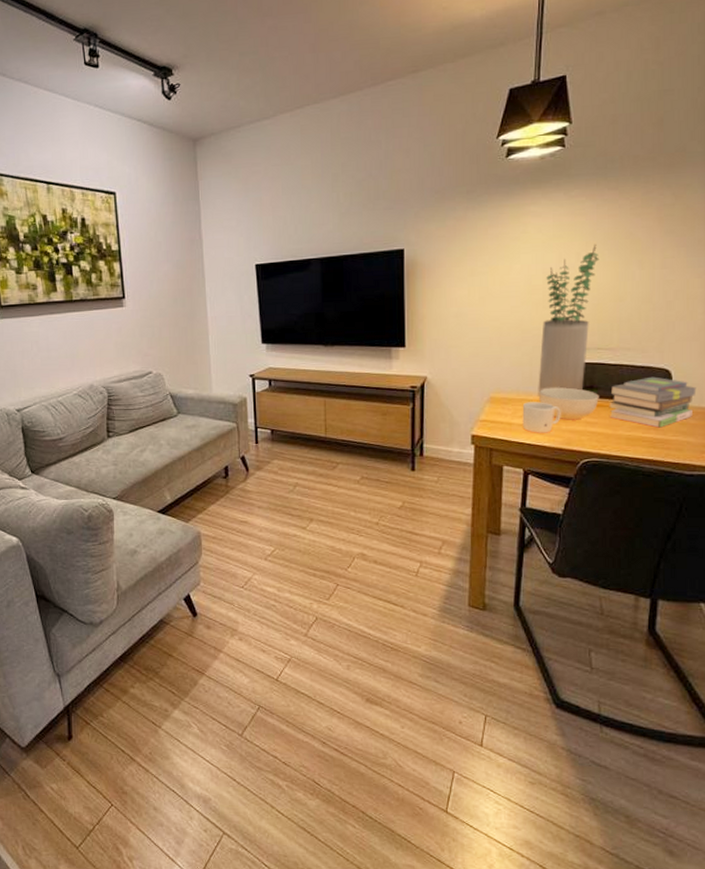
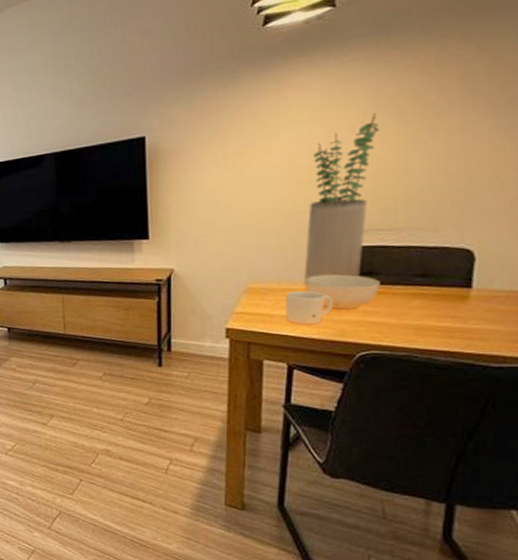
books: present [609,376,697,428] -> none [392,258,508,316]

